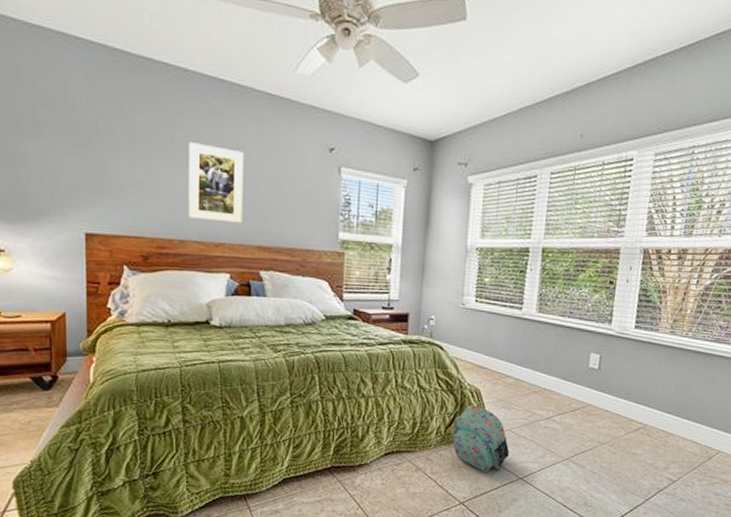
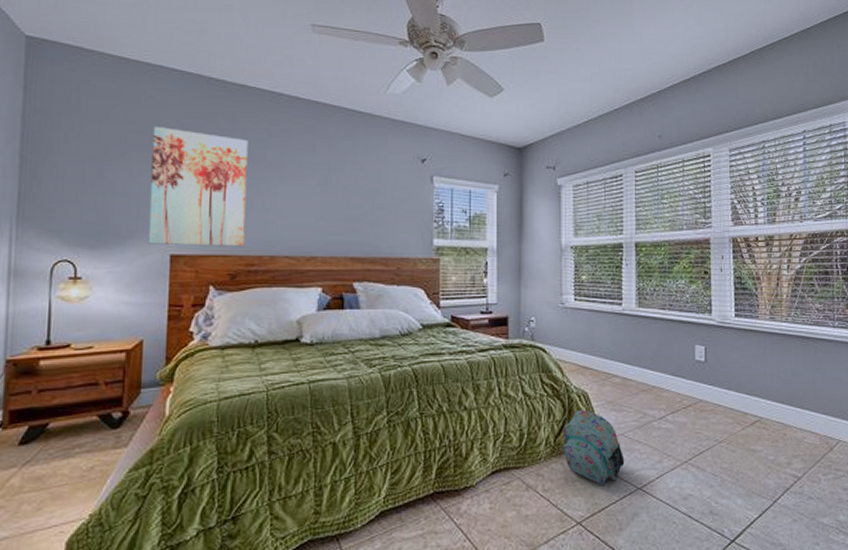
wall art: none [60,100,155,229] -> present [148,127,248,247]
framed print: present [188,142,244,223] -> none [279,160,336,236]

